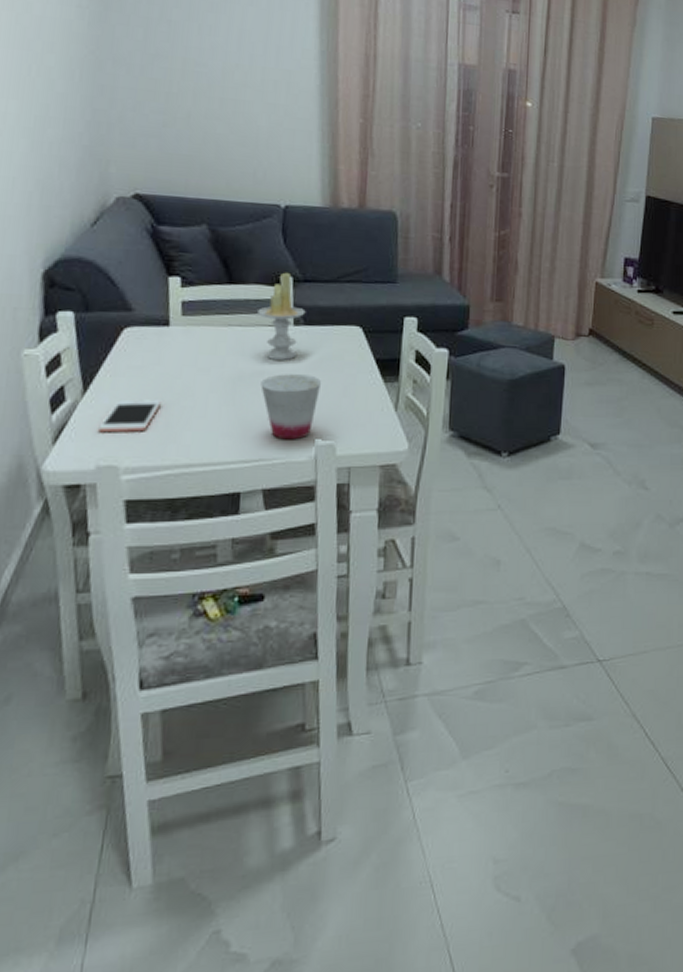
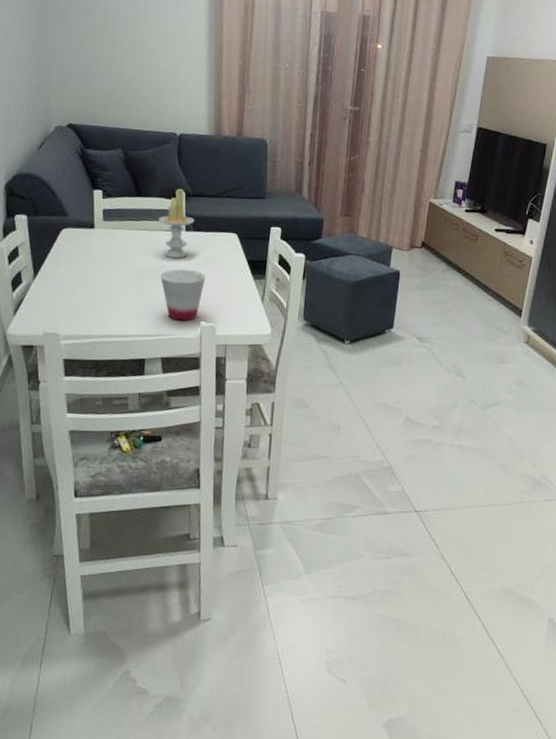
cell phone: present [98,399,163,433] -> none [45,284,89,309]

